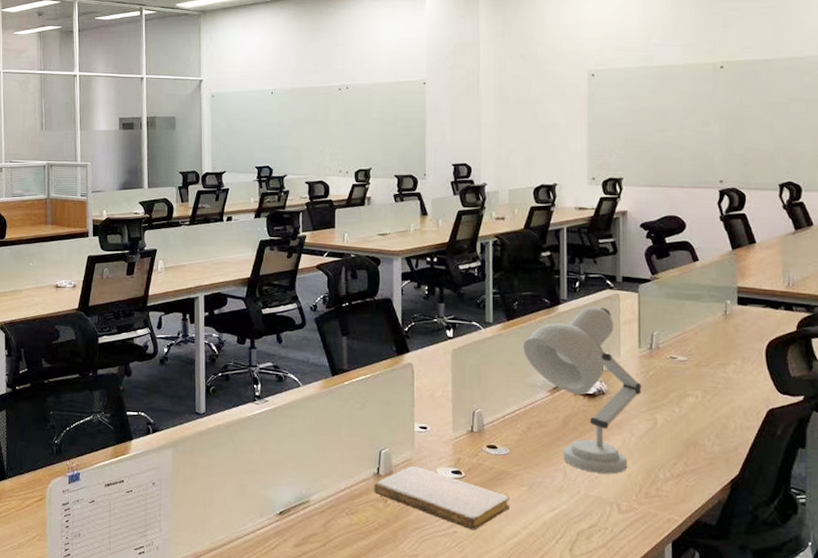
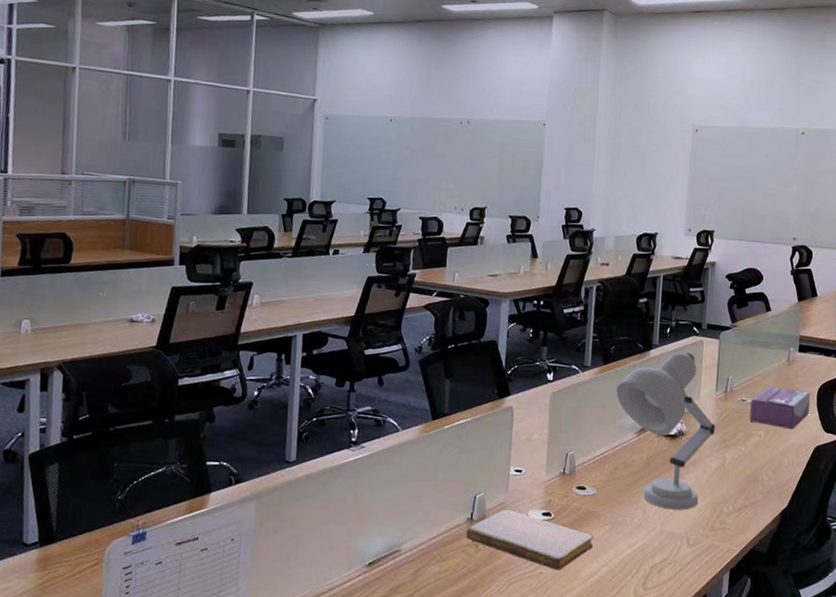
tissue box: none [682,343,758,390] -> present [749,386,811,430]

